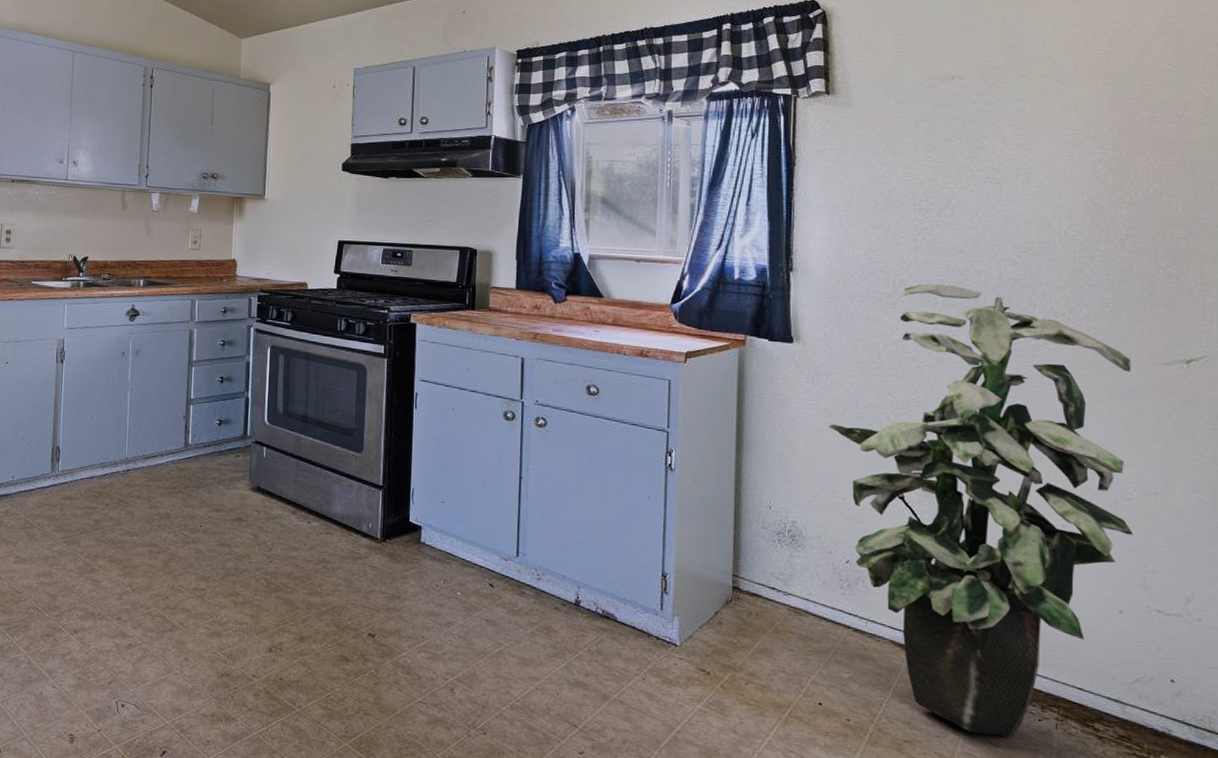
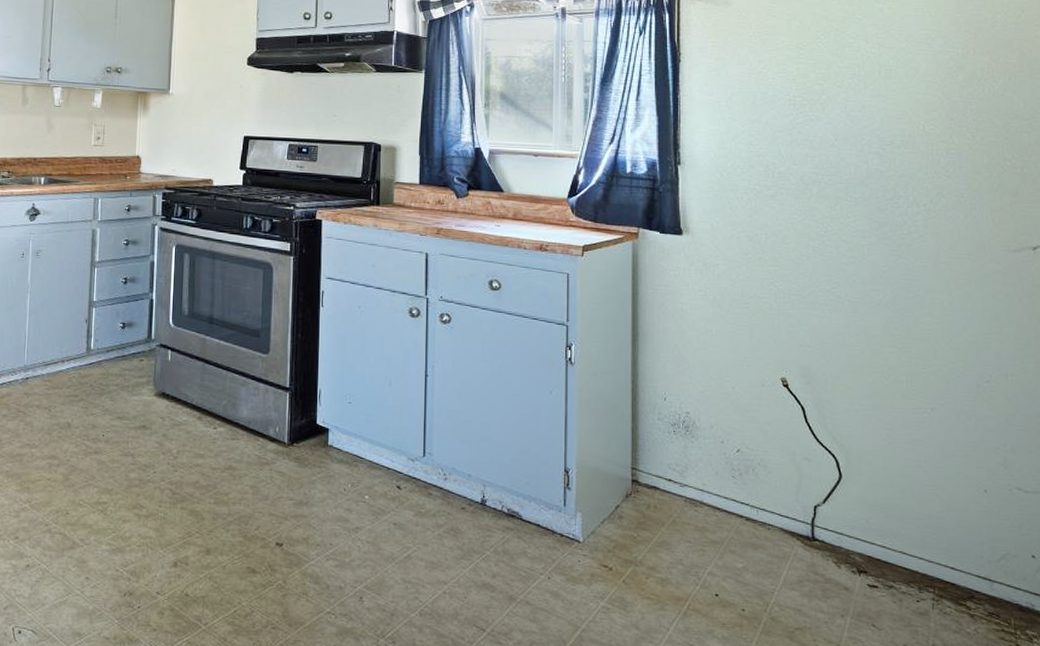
indoor plant: present [828,284,1134,738] -> none [717,176,994,620]

